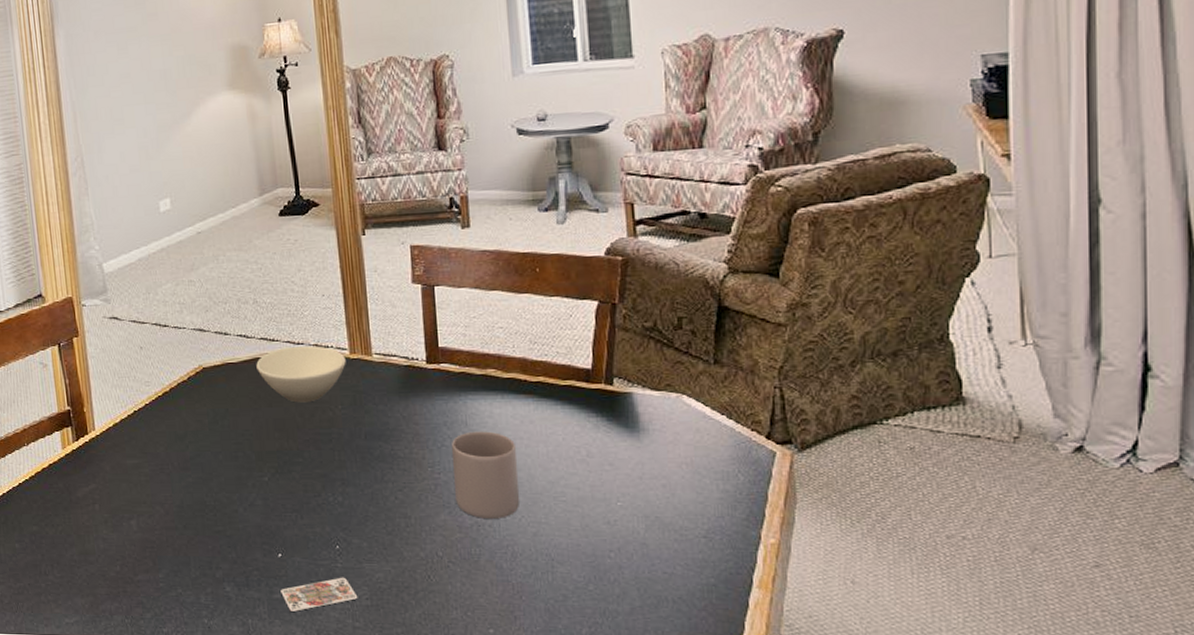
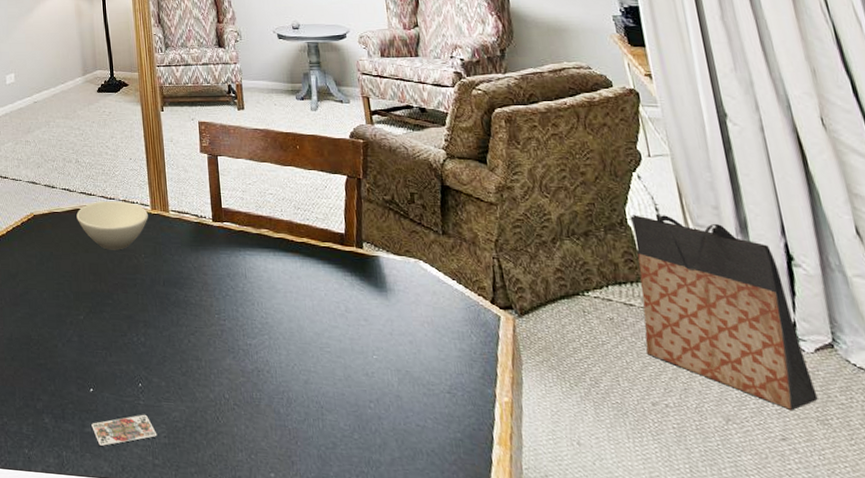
mug: present [451,431,520,518] -> none [233,283,293,365]
bag: none [949,327,1147,535] -> present [629,214,818,410]

